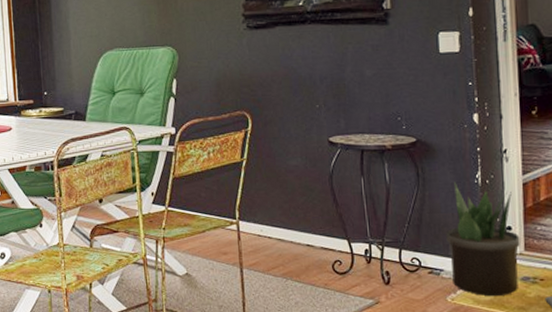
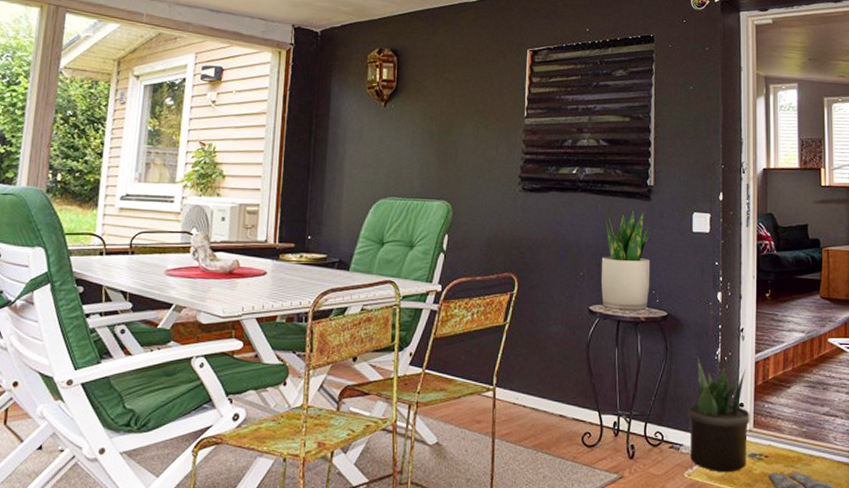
planter: none [338,37,395,139] -> present [600,211,651,310]

